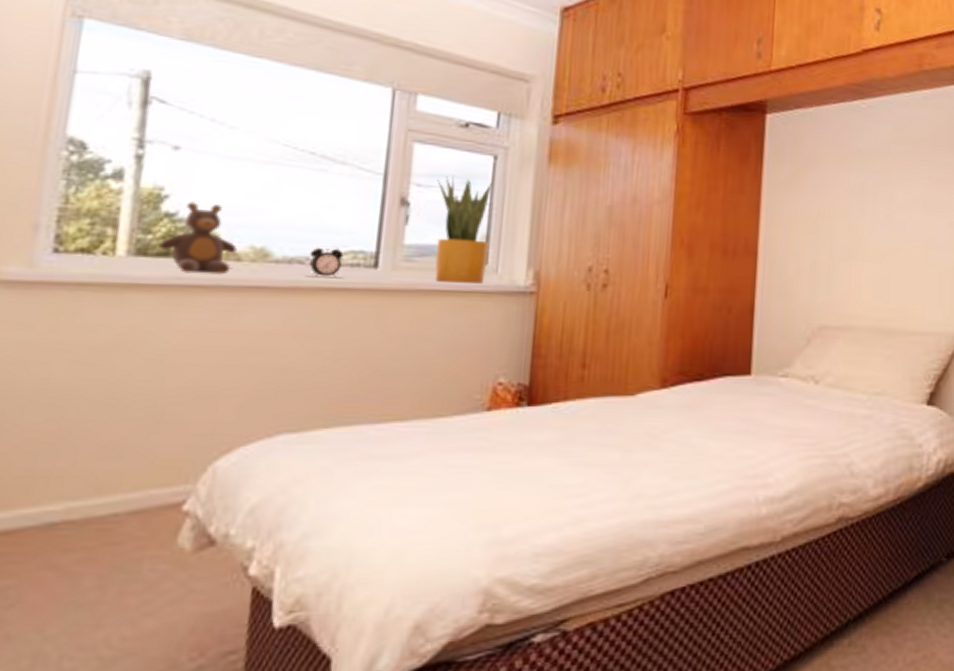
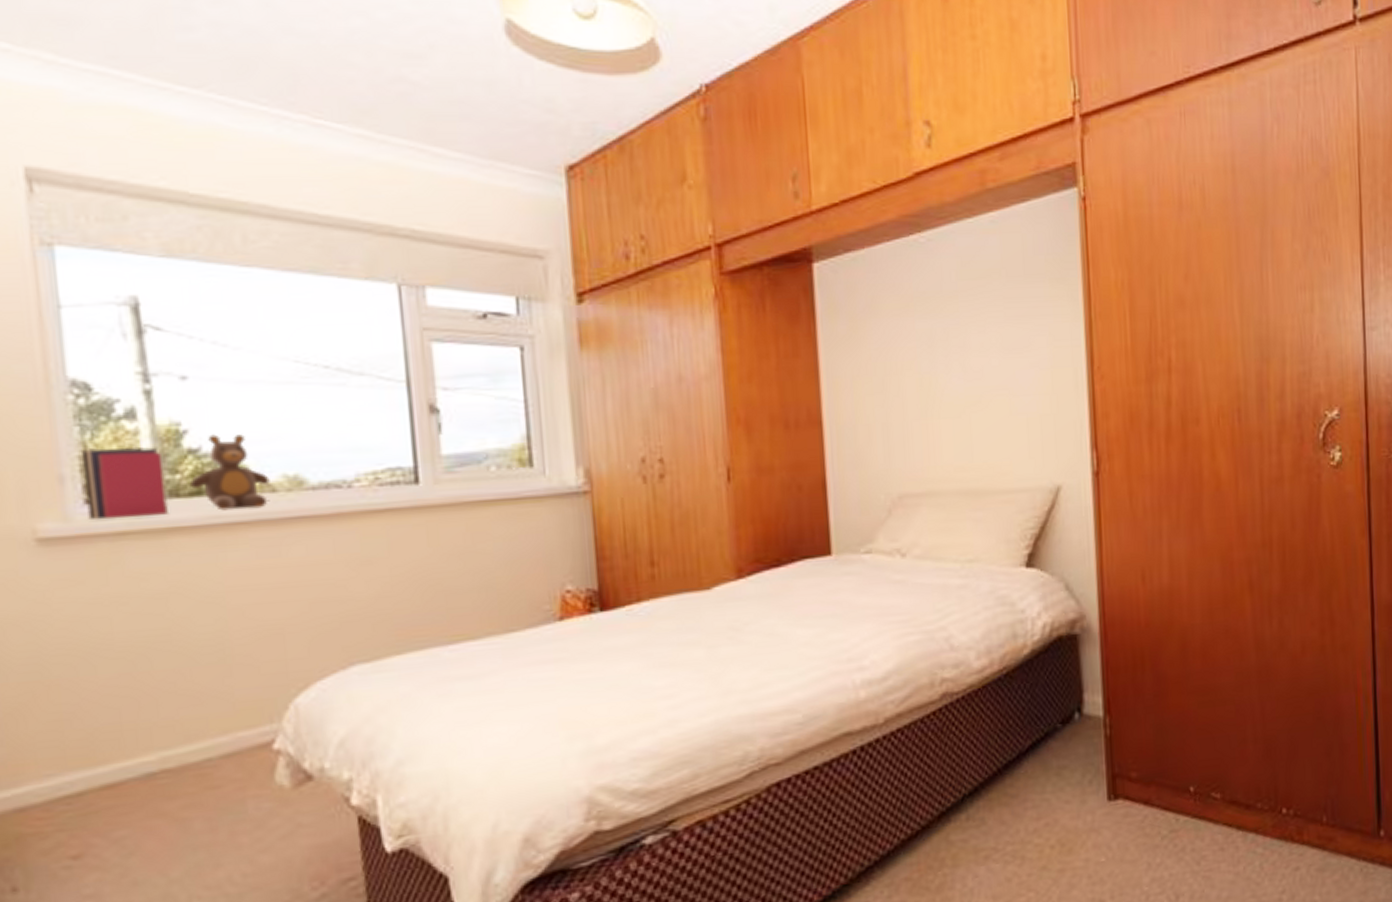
books: none [53,202,140,271] -> present [82,446,169,521]
alarm clock: present [305,245,344,279] -> none [345,465,387,501]
planter: present [434,175,493,285] -> none [463,374,533,493]

